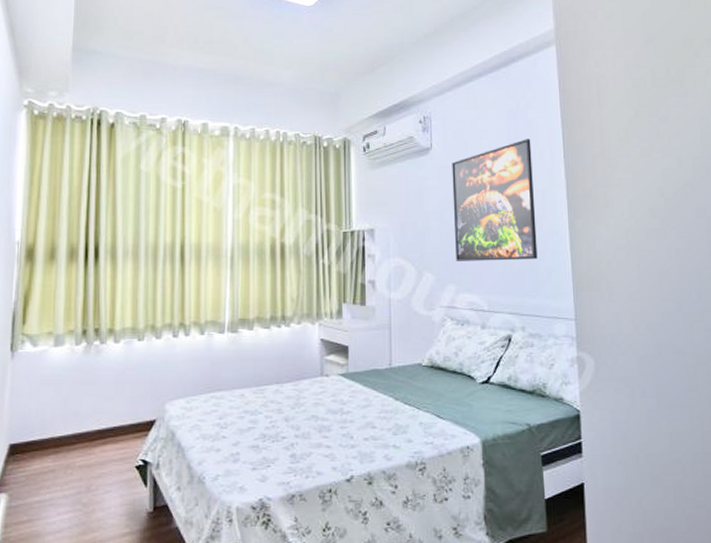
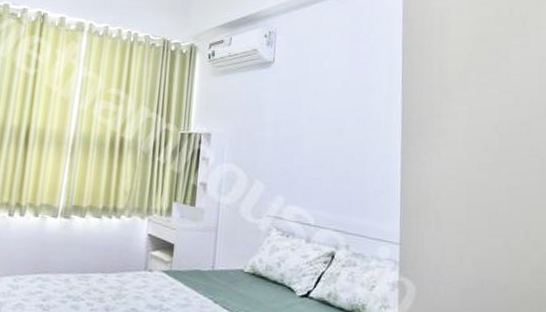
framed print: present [452,139,538,261] -> none [287,62,371,180]

